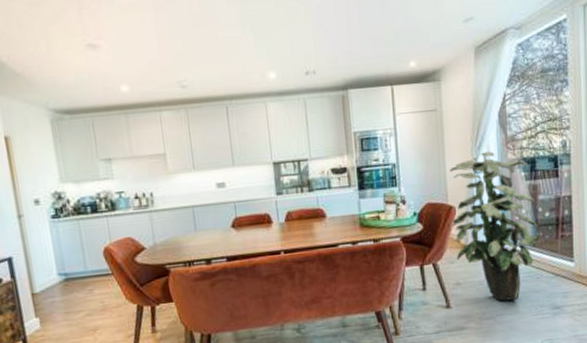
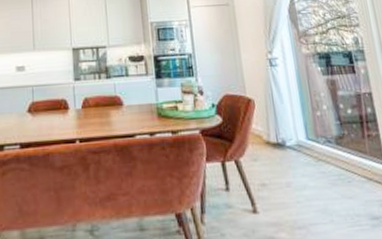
indoor plant: present [449,151,540,301] -> none [245,45,345,208]

